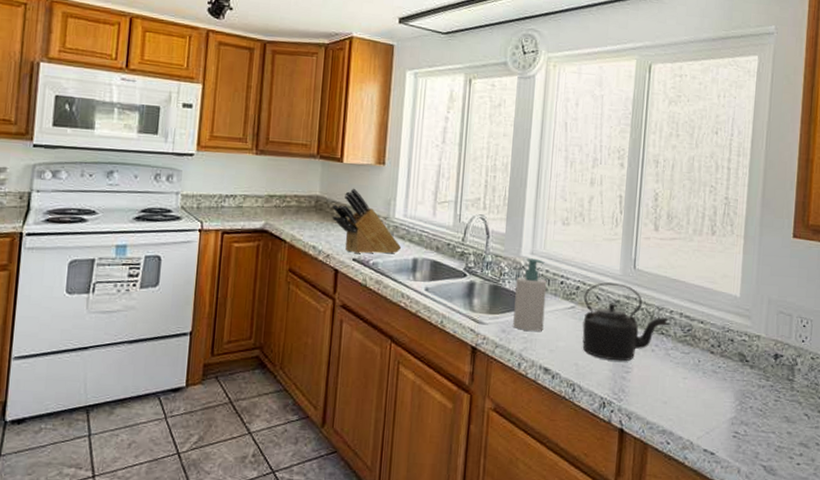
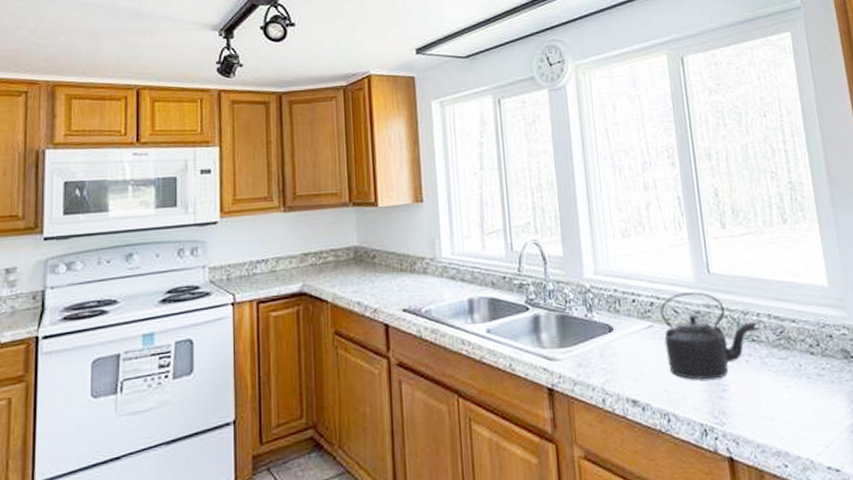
knife block: present [332,188,402,254] -> none [373,232,454,304]
soap bottle: present [513,258,547,332] -> none [584,278,623,362]

